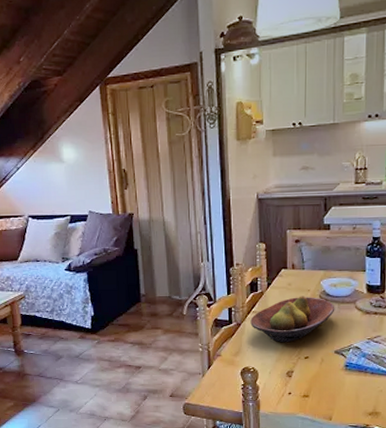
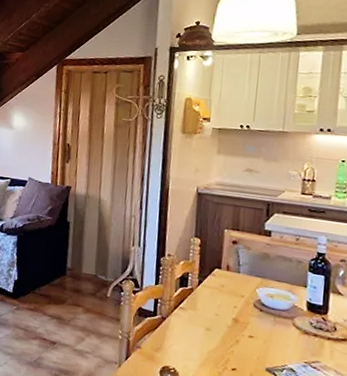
fruit bowl: present [250,296,335,343] -> none [176,300,270,348]

